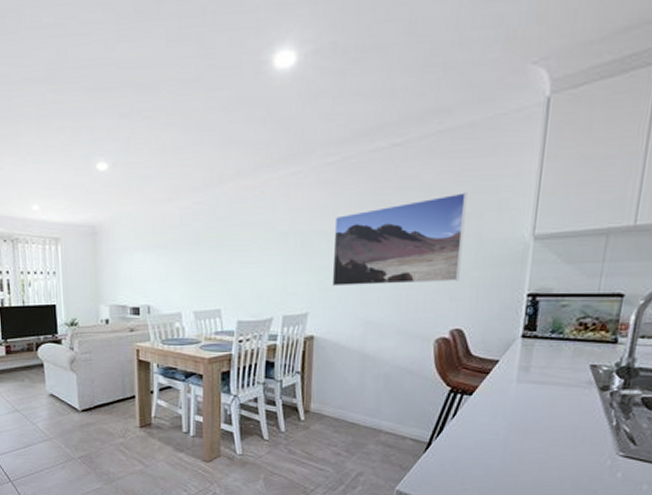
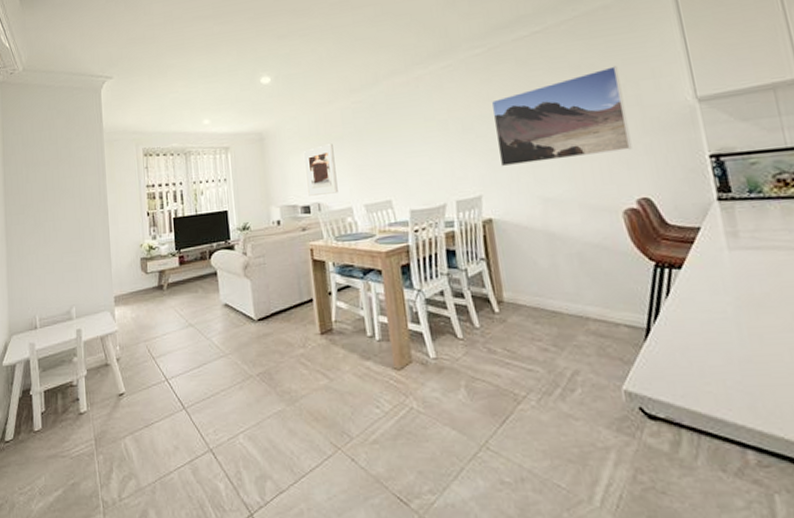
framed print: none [137,245,169,298] -> present [303,144,338,196]

